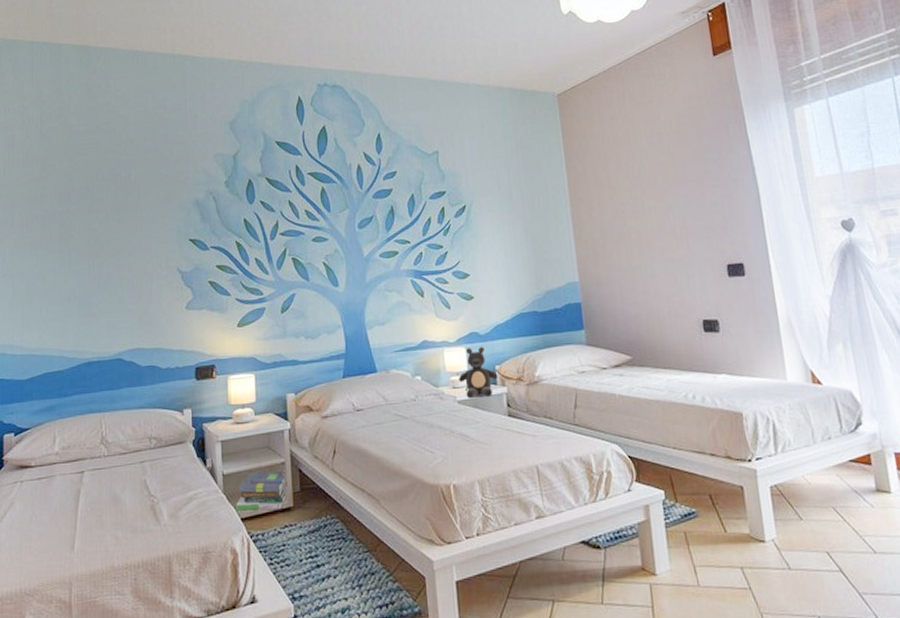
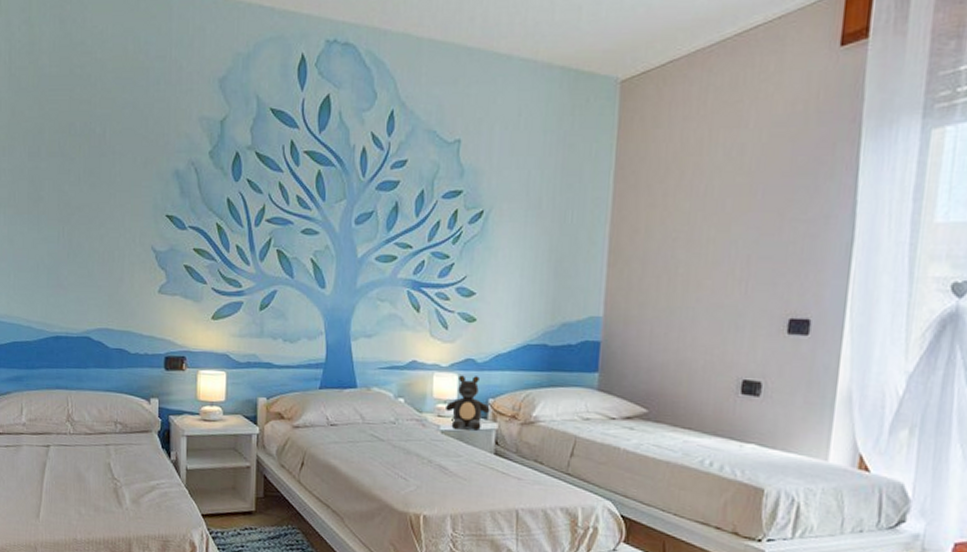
books: present [236,471,288,511] -> none [197,471,251,512]

